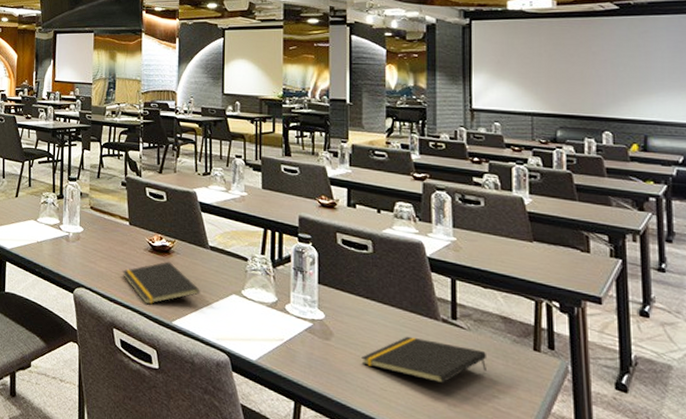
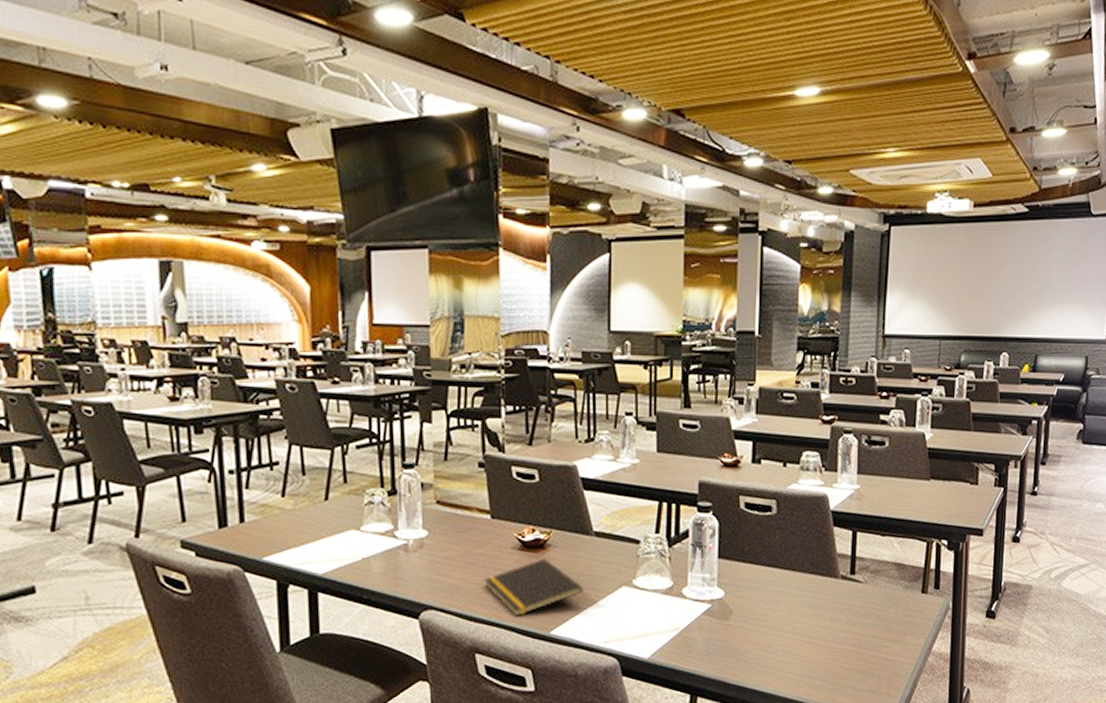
notepad: present [361,336,488,383] -> none [761,600,881,644]

